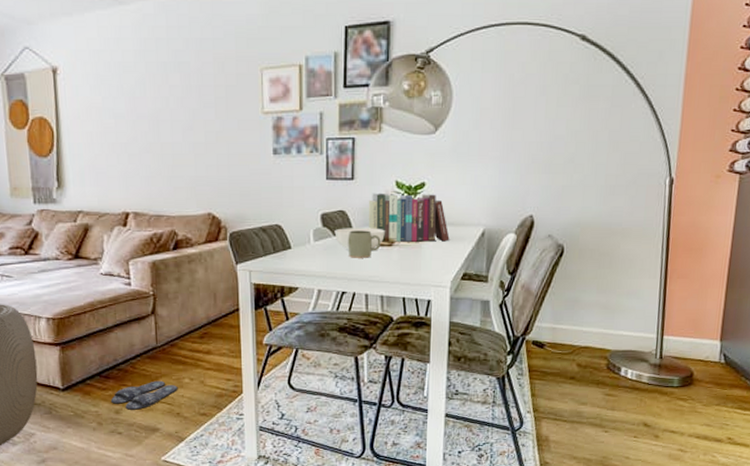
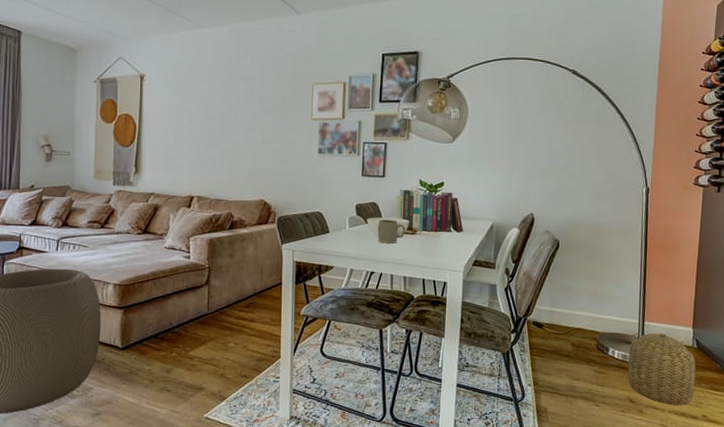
slippers: present [110,380,178,410] -> none [163,344,224,370]
basket: none [642,348,723,428] -> present [627,333,696,405]

